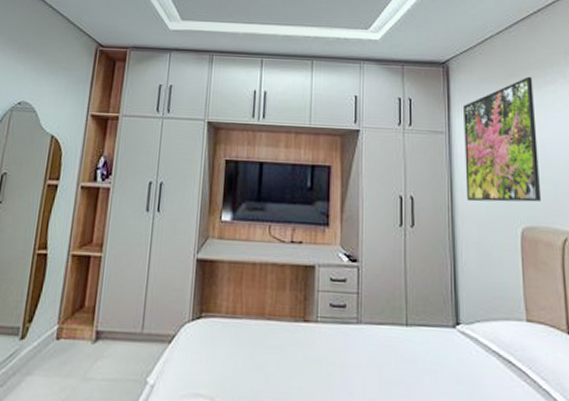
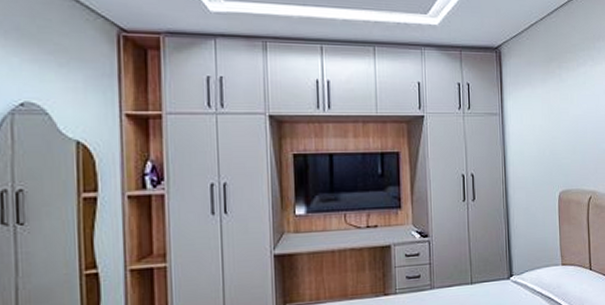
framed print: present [464,76,542,202] -> none [514,60,574,174]

